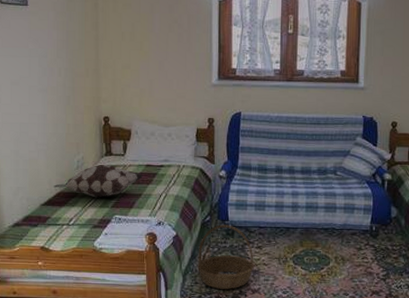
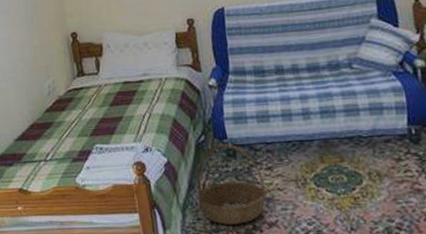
decorative pillow: present [53,164,143,198] -> none [26,86,122,127]

